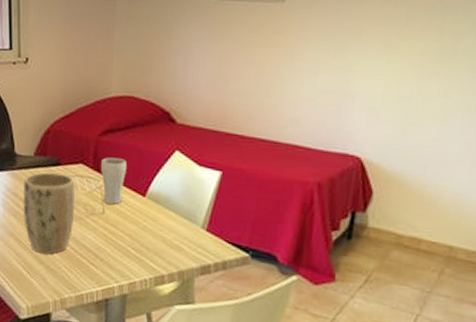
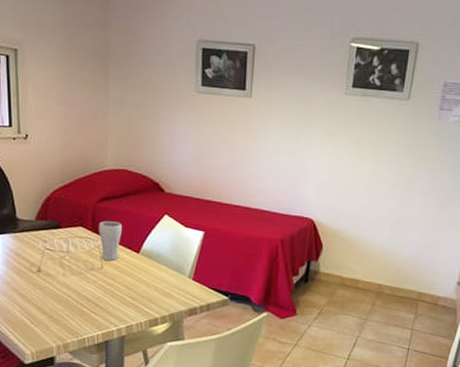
plant pot: present [23,172,75,254] -> none [25,234,76,306]

